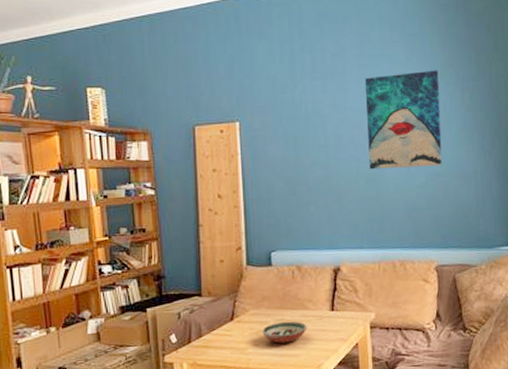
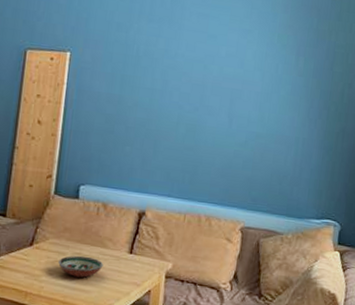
wall art: present [364,70,443,170] -> none [191,27,277,128]

